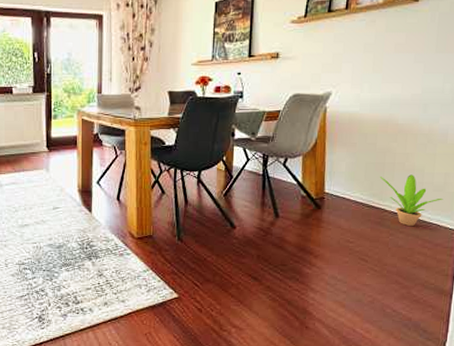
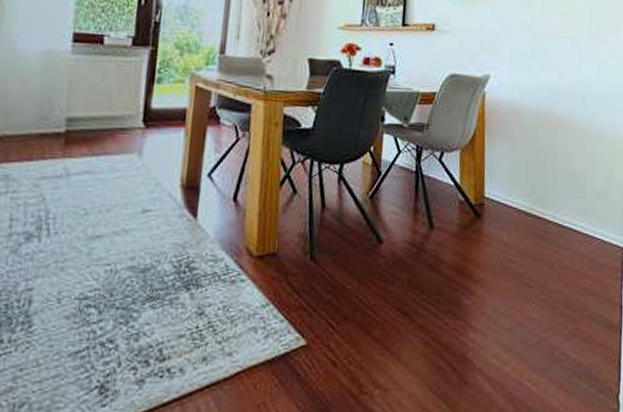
potted plant: present [379,175,443,227] -> none [541,178,606,242]

